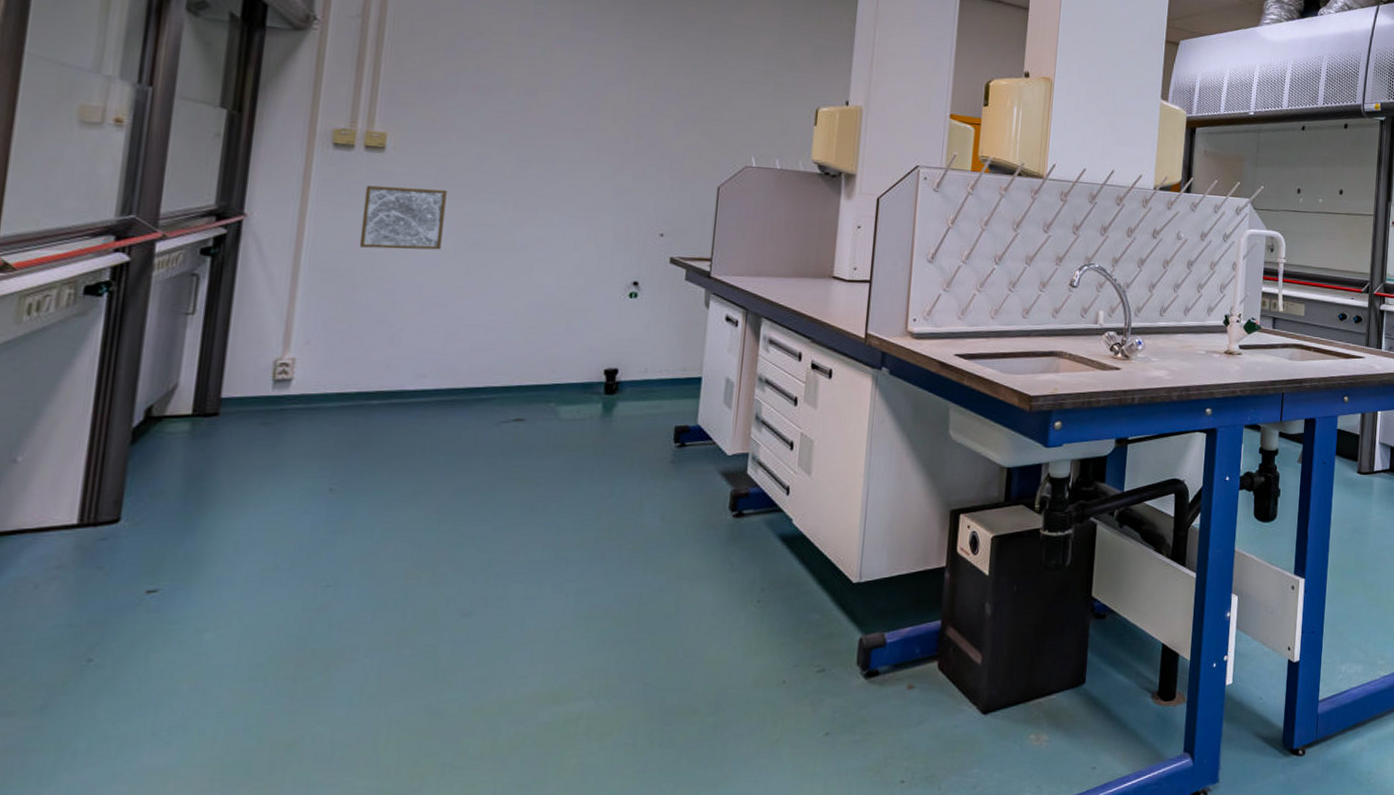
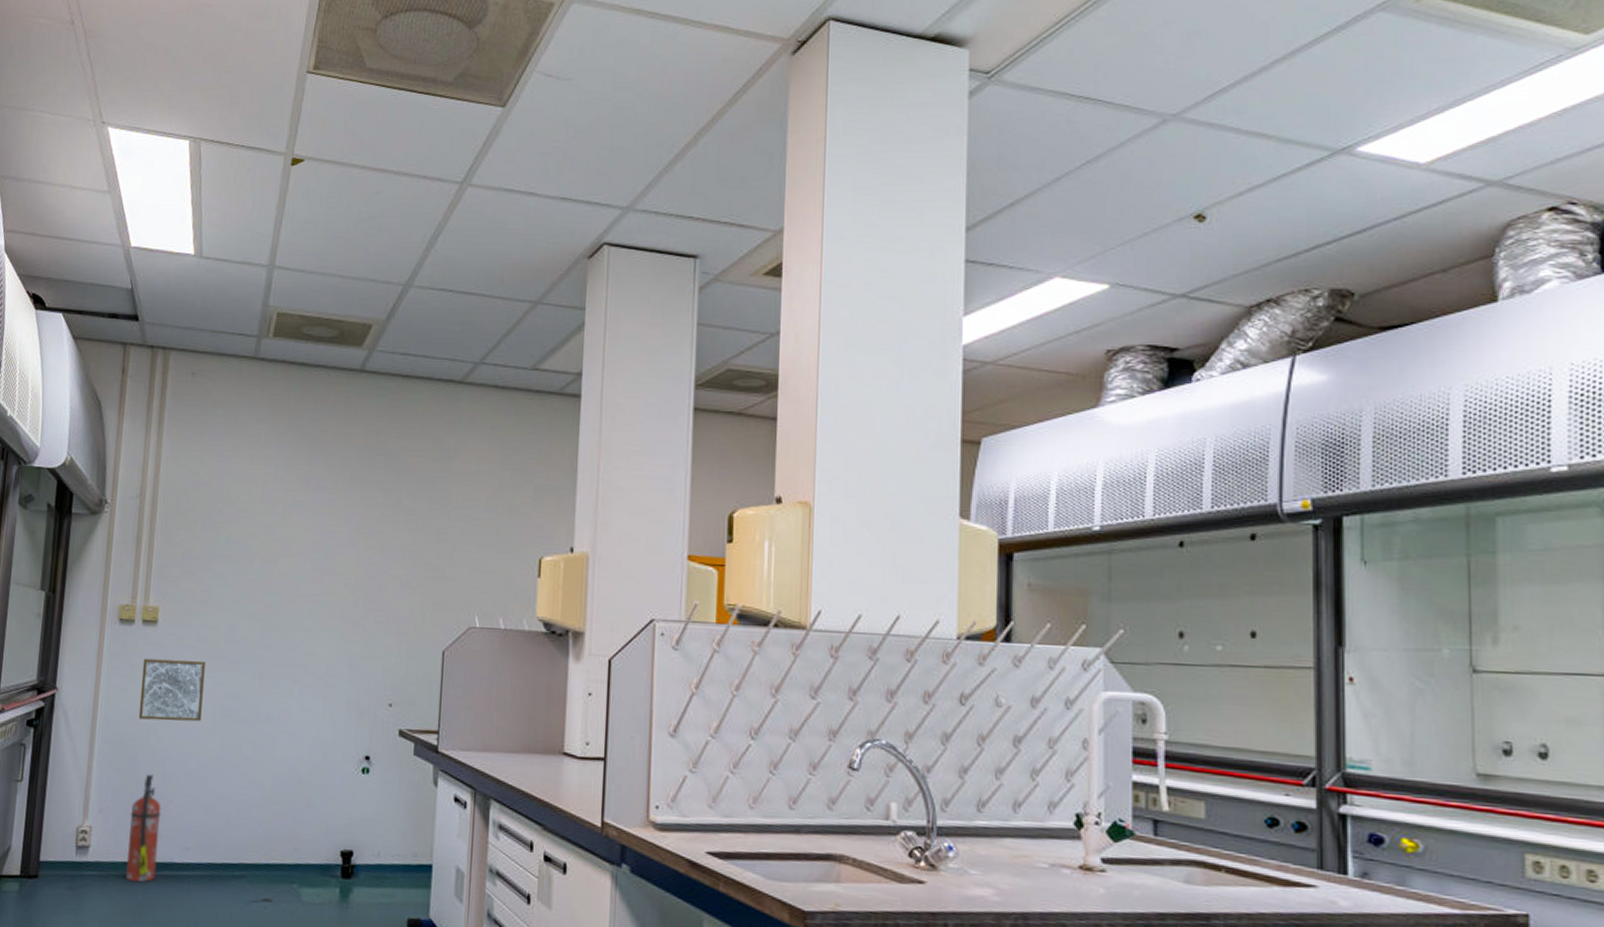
fire extinguisher: none [342,303,389,413] -> present [126,774,161,882]

